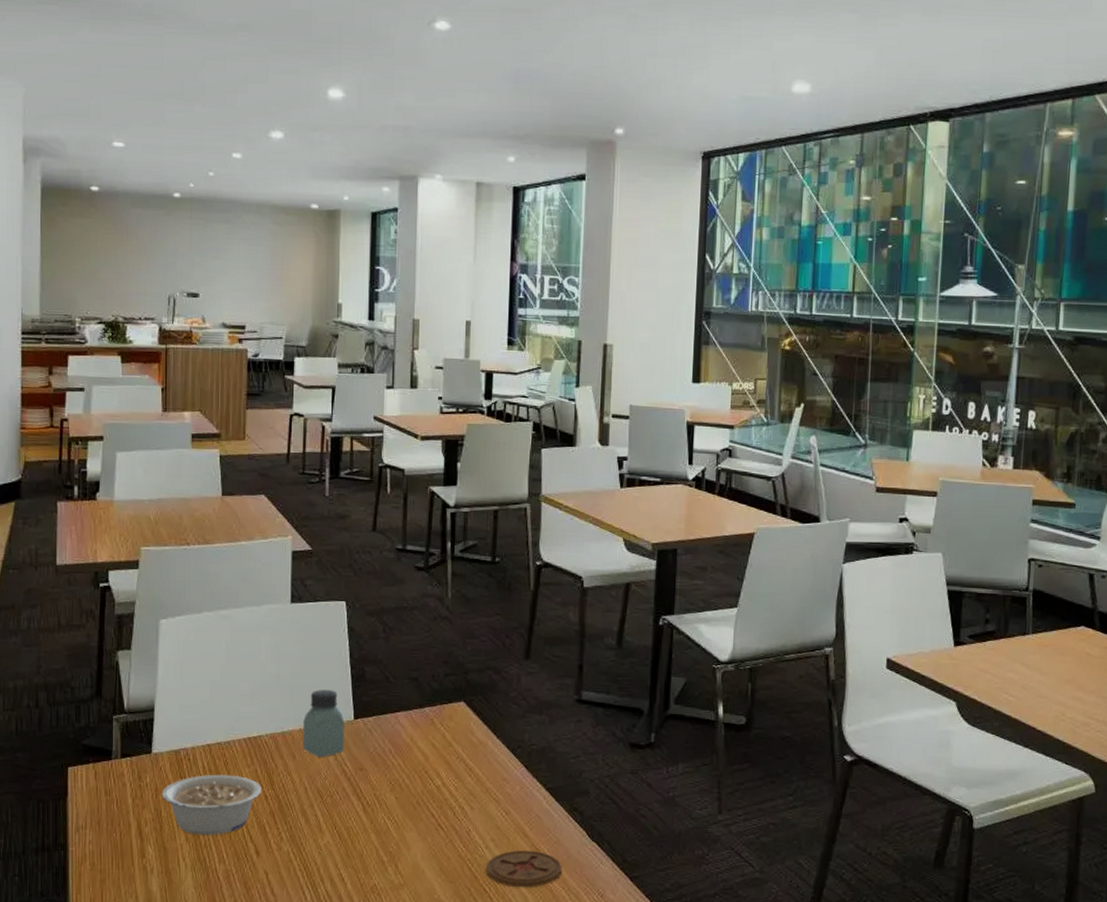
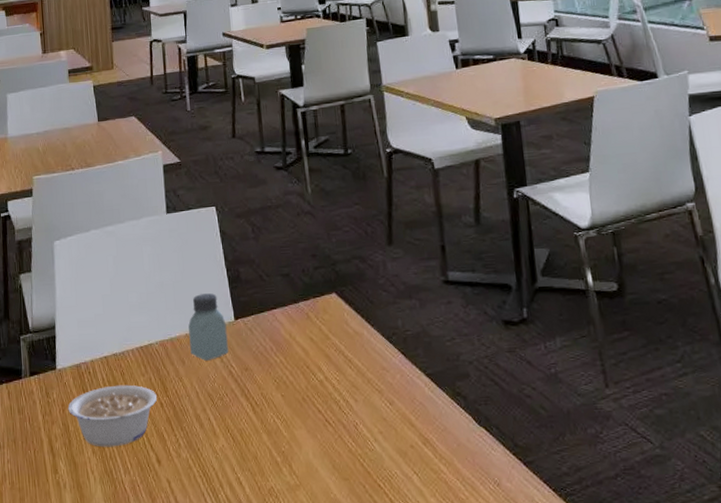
coaster: present [485,850,562,888] -> none [377,440,454,482]

